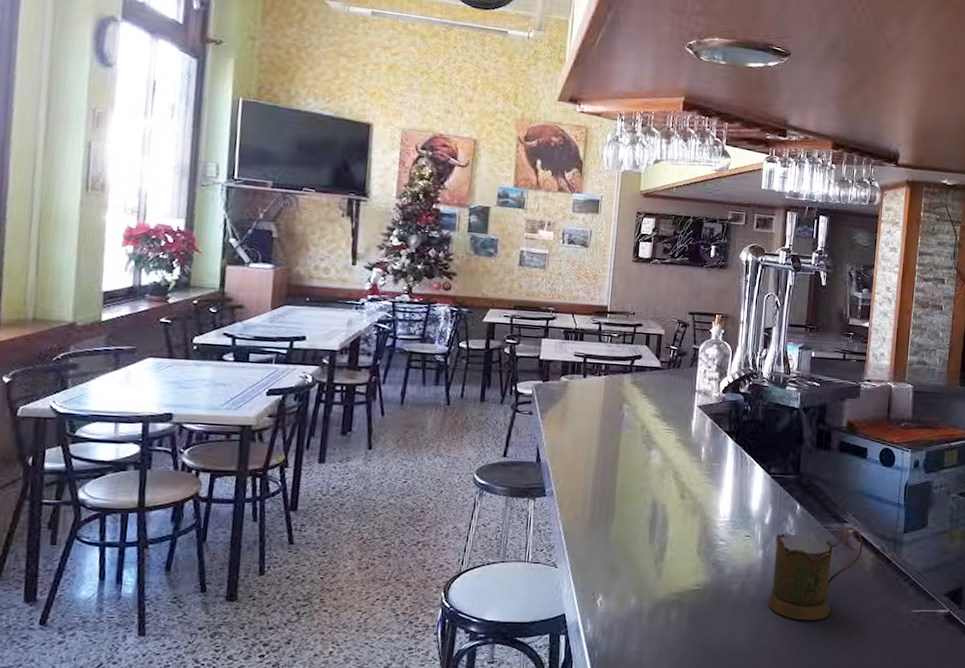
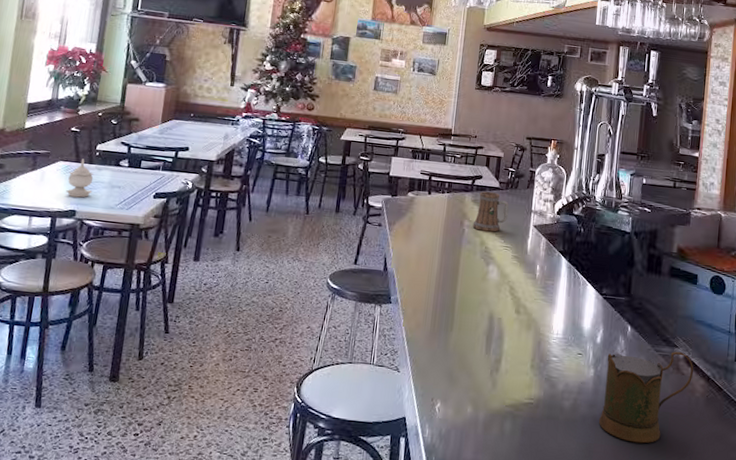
sugar bowl: none [158,354,192,399] -> present [65,158,94,198]
beer mug: none [632,372,671,415] -> present [472,191,509,232]

